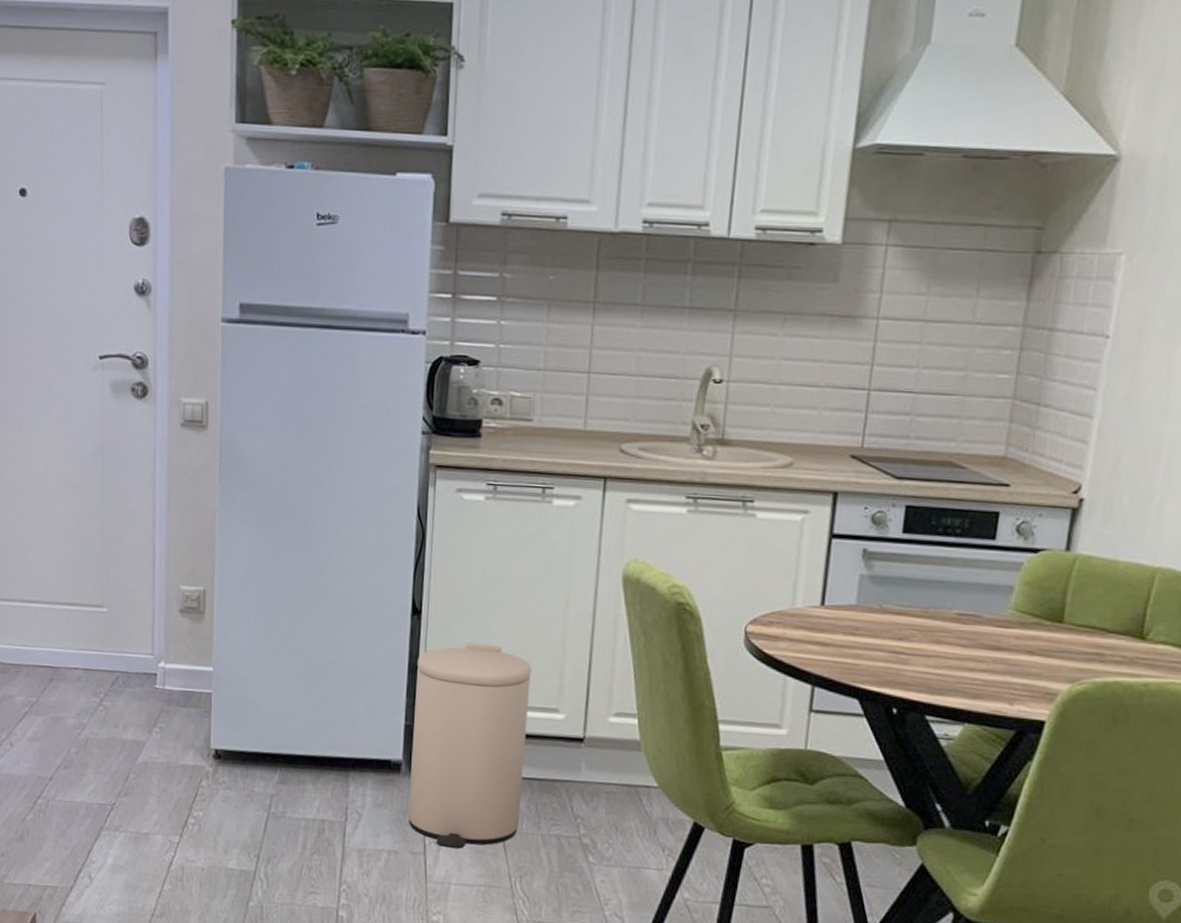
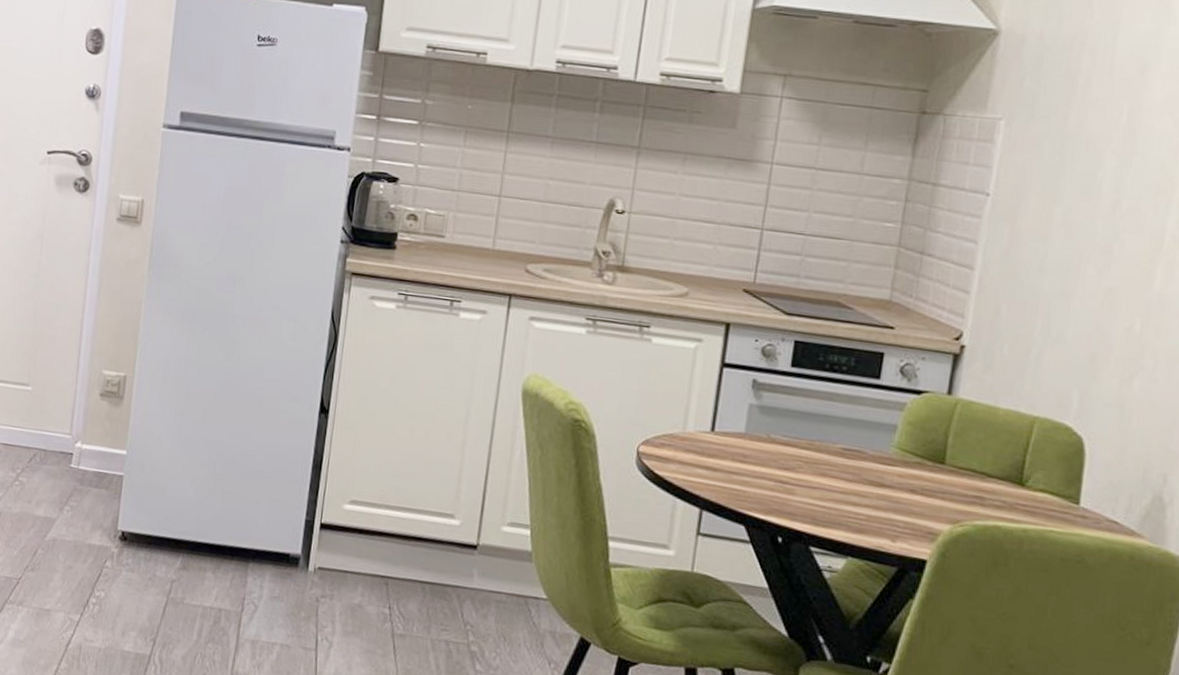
pedal bin: present [408,642,531,850] -> none [302,443,431,648]

